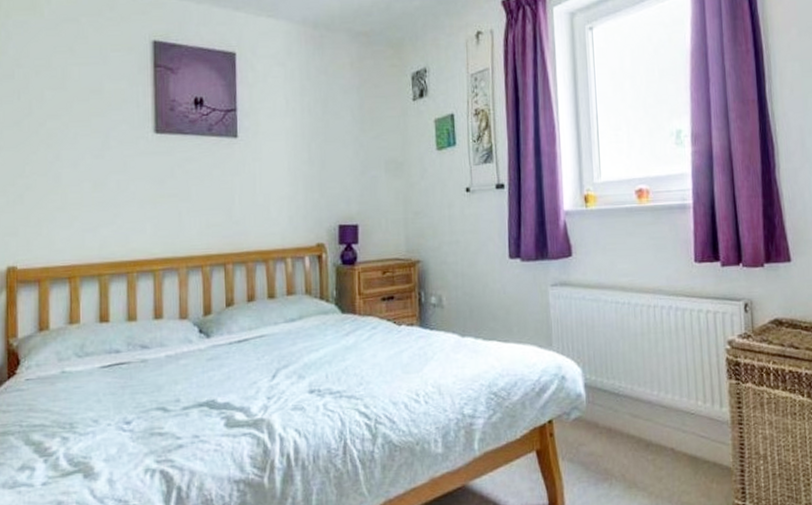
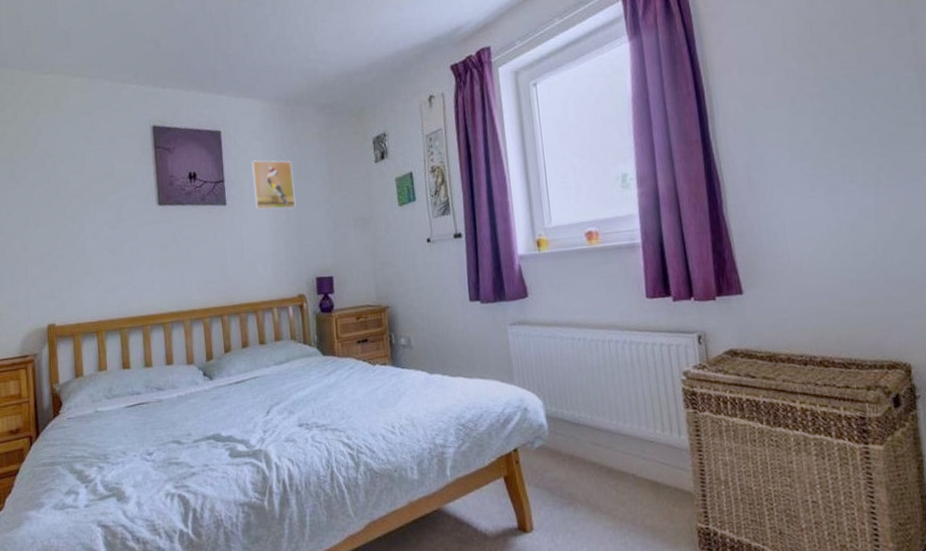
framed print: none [269,88,320,147] -> present [251,160,296,210]

